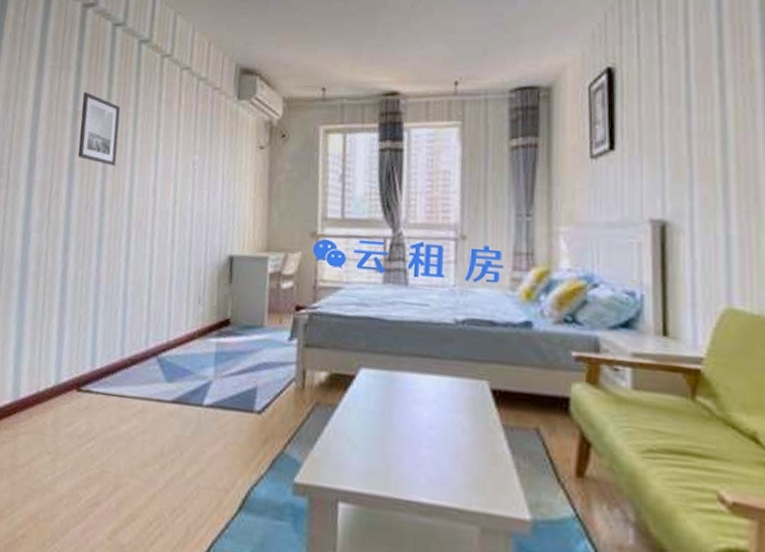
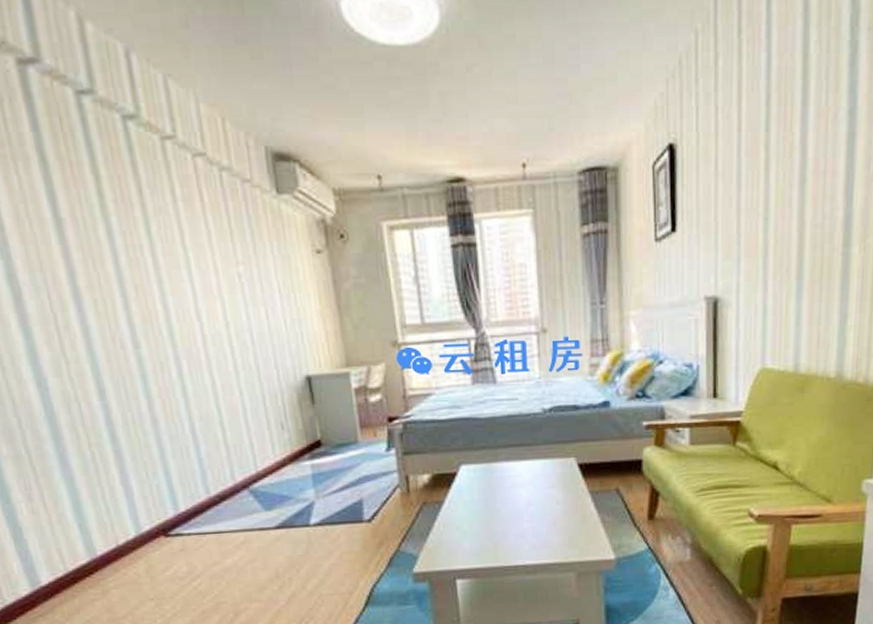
wall art: present [78,92,121,167] -> none [61,191,138,287]

